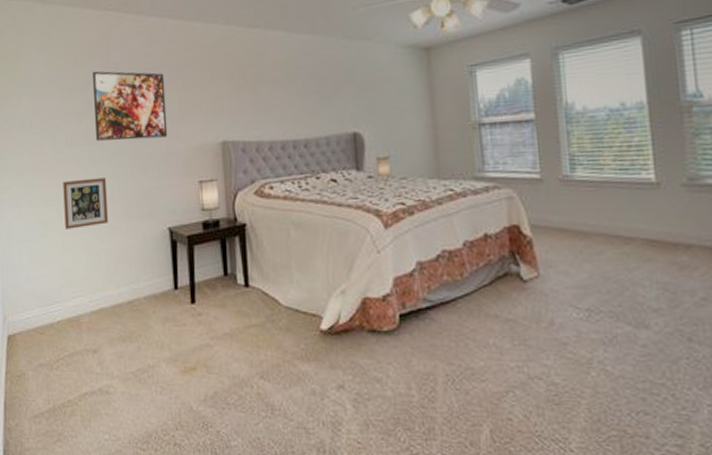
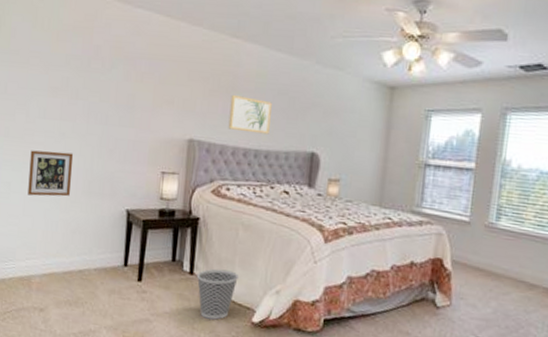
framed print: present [93,71,168,141] -> none [69,50,143,126]
wastebasket: none [252,276,298,334] -> present [196,268,238,320]
wall art: none [259,86,305,124] -> present [228,94,272,135]

